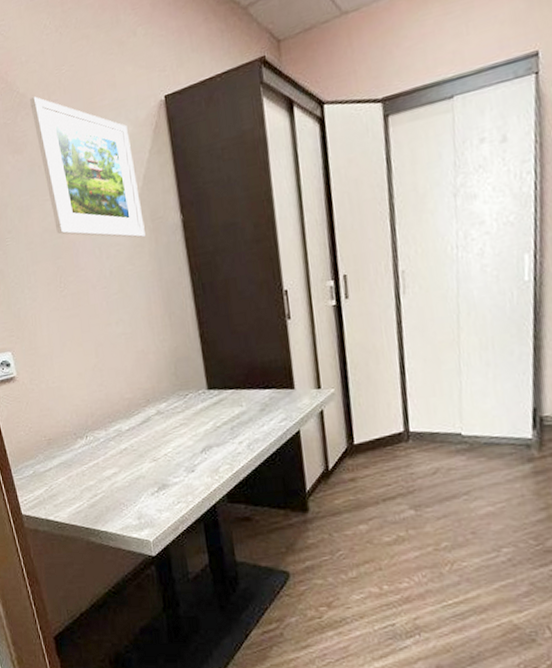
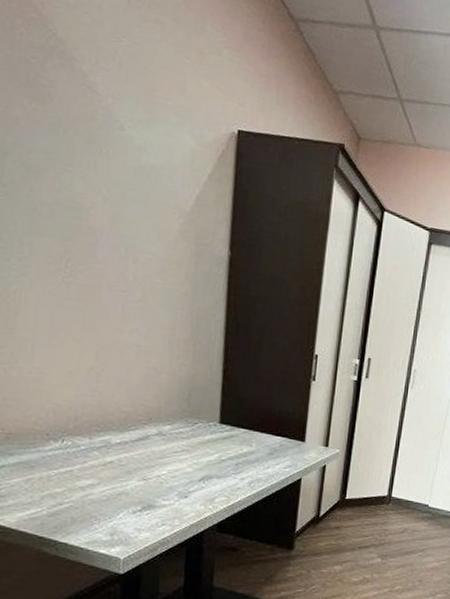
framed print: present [30,96,145,238] -> none [68,49,189,256]

